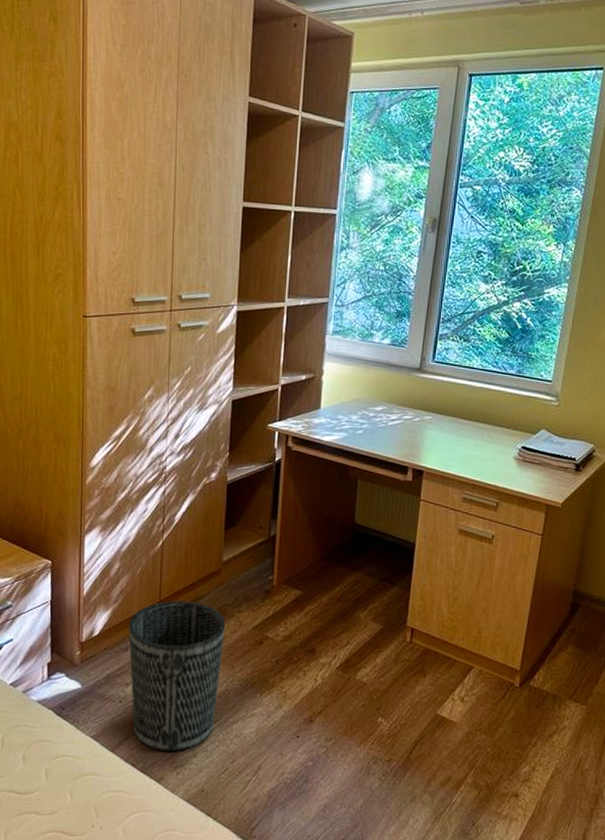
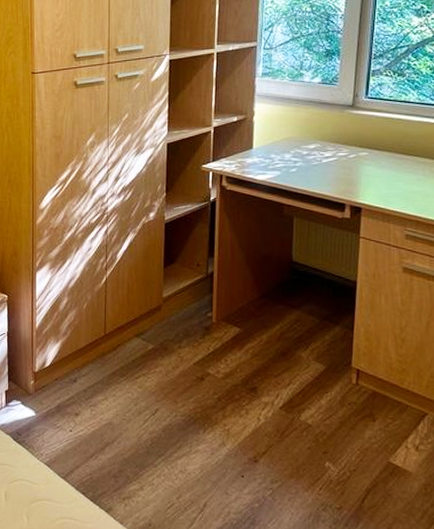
wastebasket: present [128,600,226,751] -> none [77,335,168,483]

